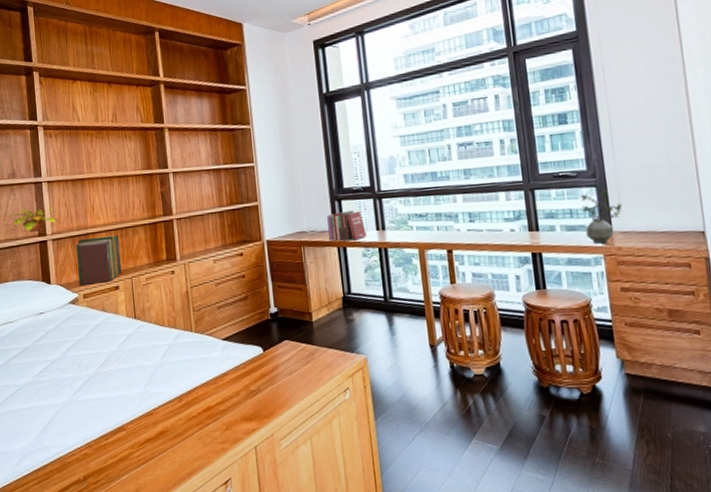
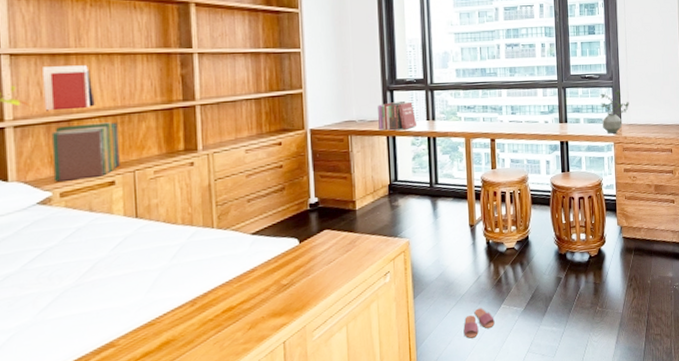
books: none [68,188,103,227] -> present [43,65,95,111]
slippers: none [430,439,466,472] -> present [463,308,495,339]

